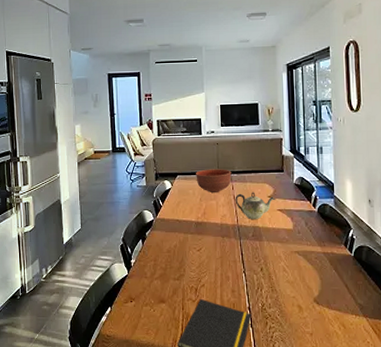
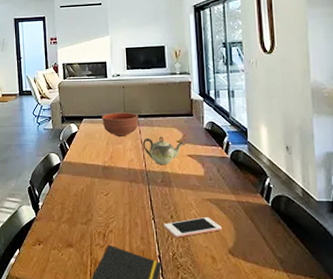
cell phone: none [254,268,308,289] -> present [164,216,222,238]

